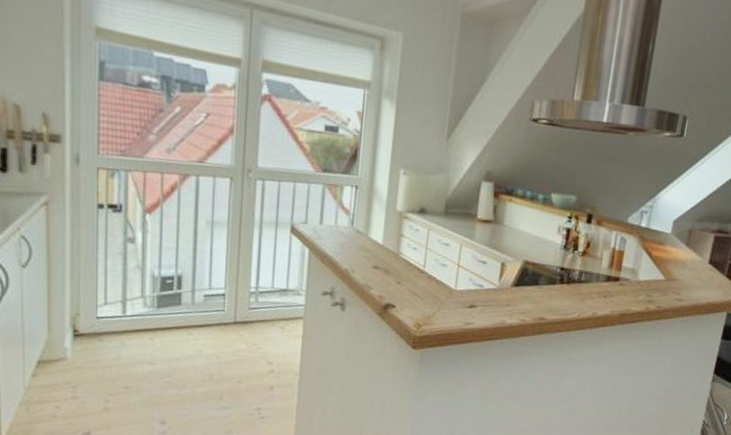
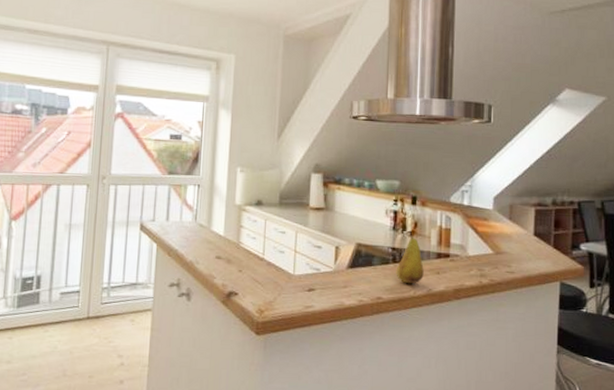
fruit: none [562,250,592,306] -> present [396,230,424,283]

